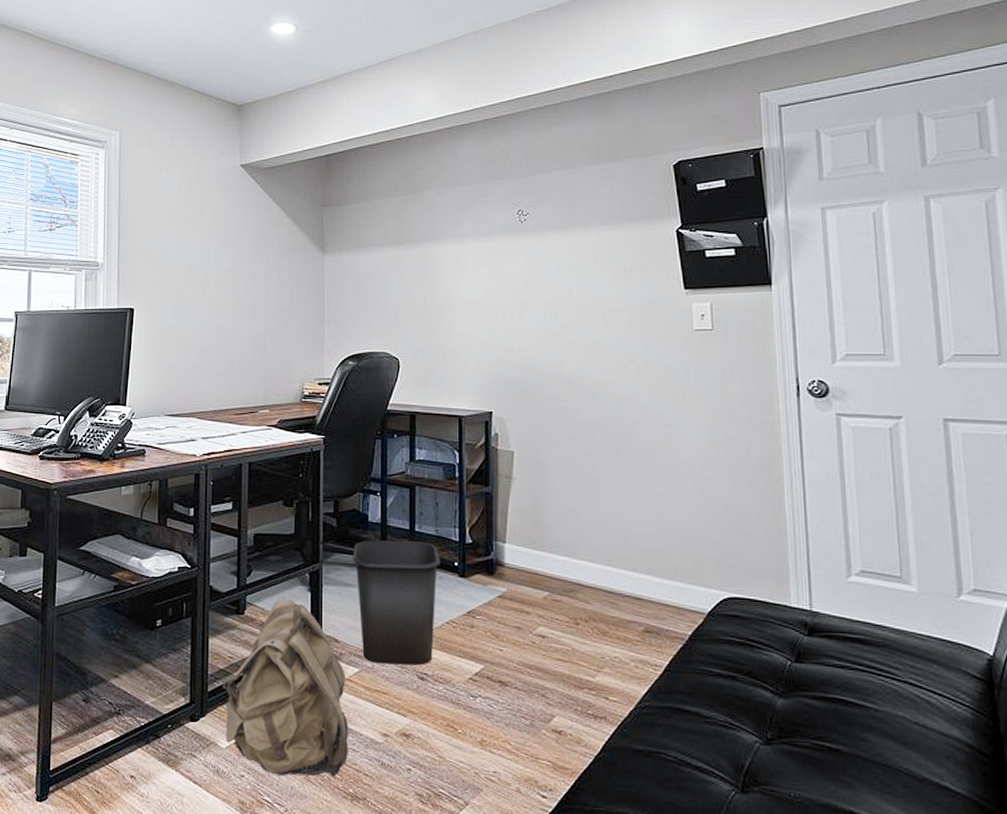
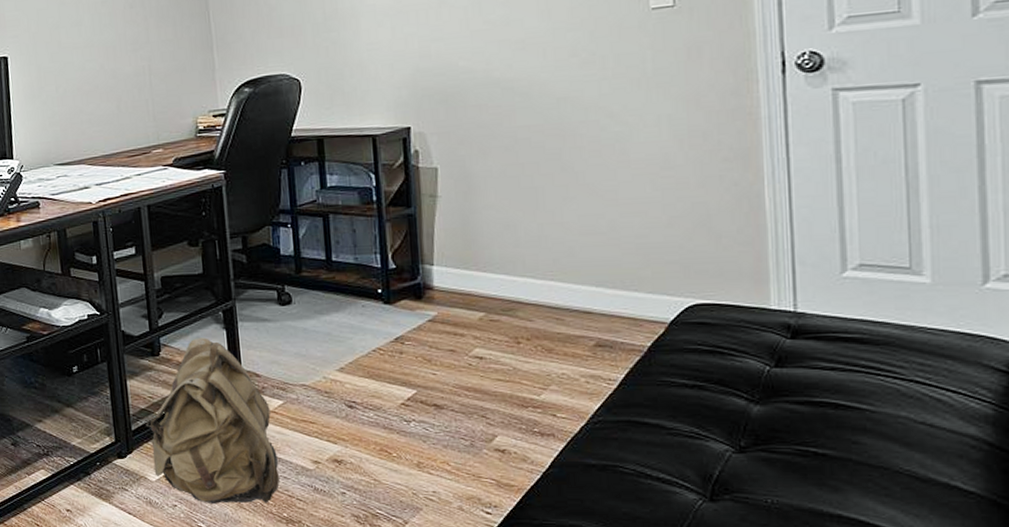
waste bin: present [352,540,440,666] -> none [266,271,362,395]

